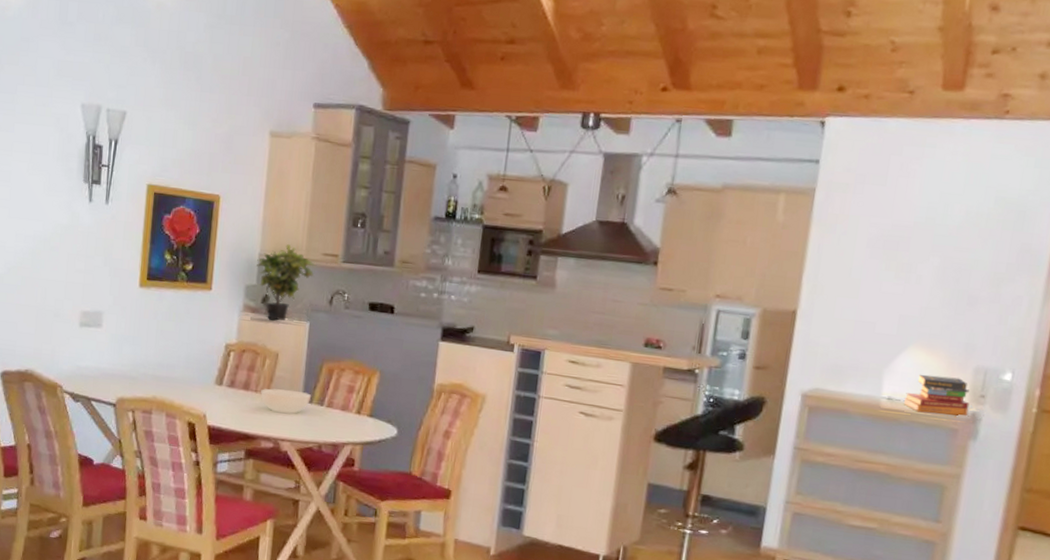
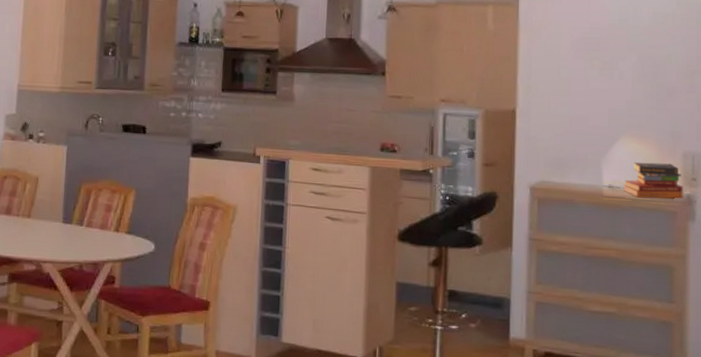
potted plant: present [255,244,314,322] -> none [15,75,69,148]
bowl: present [260,388,312,414] -> none [22,212,72,236]

